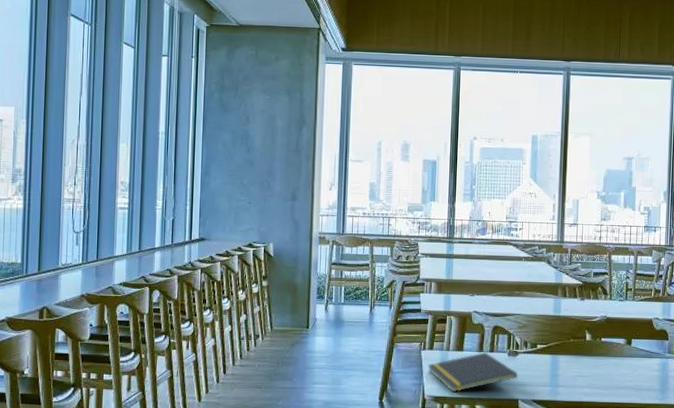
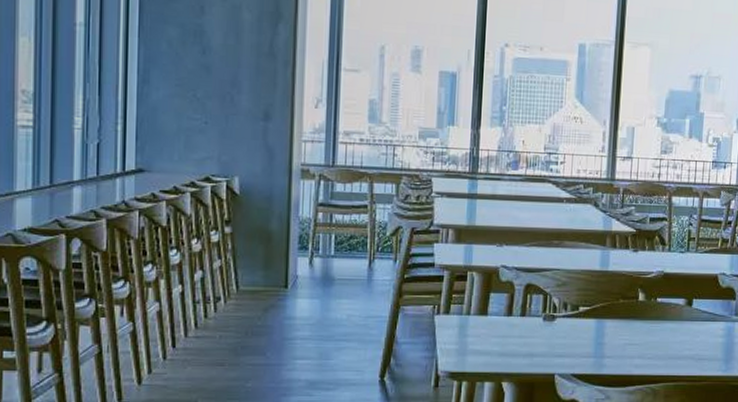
notepad: present [427,352,517,393] -> none [442,316,554,367]

